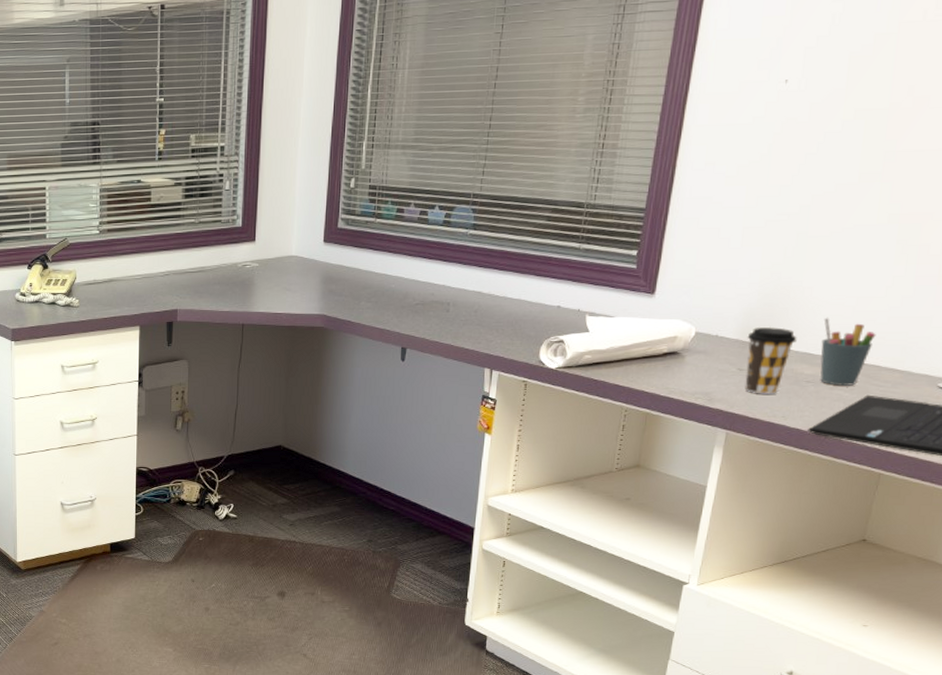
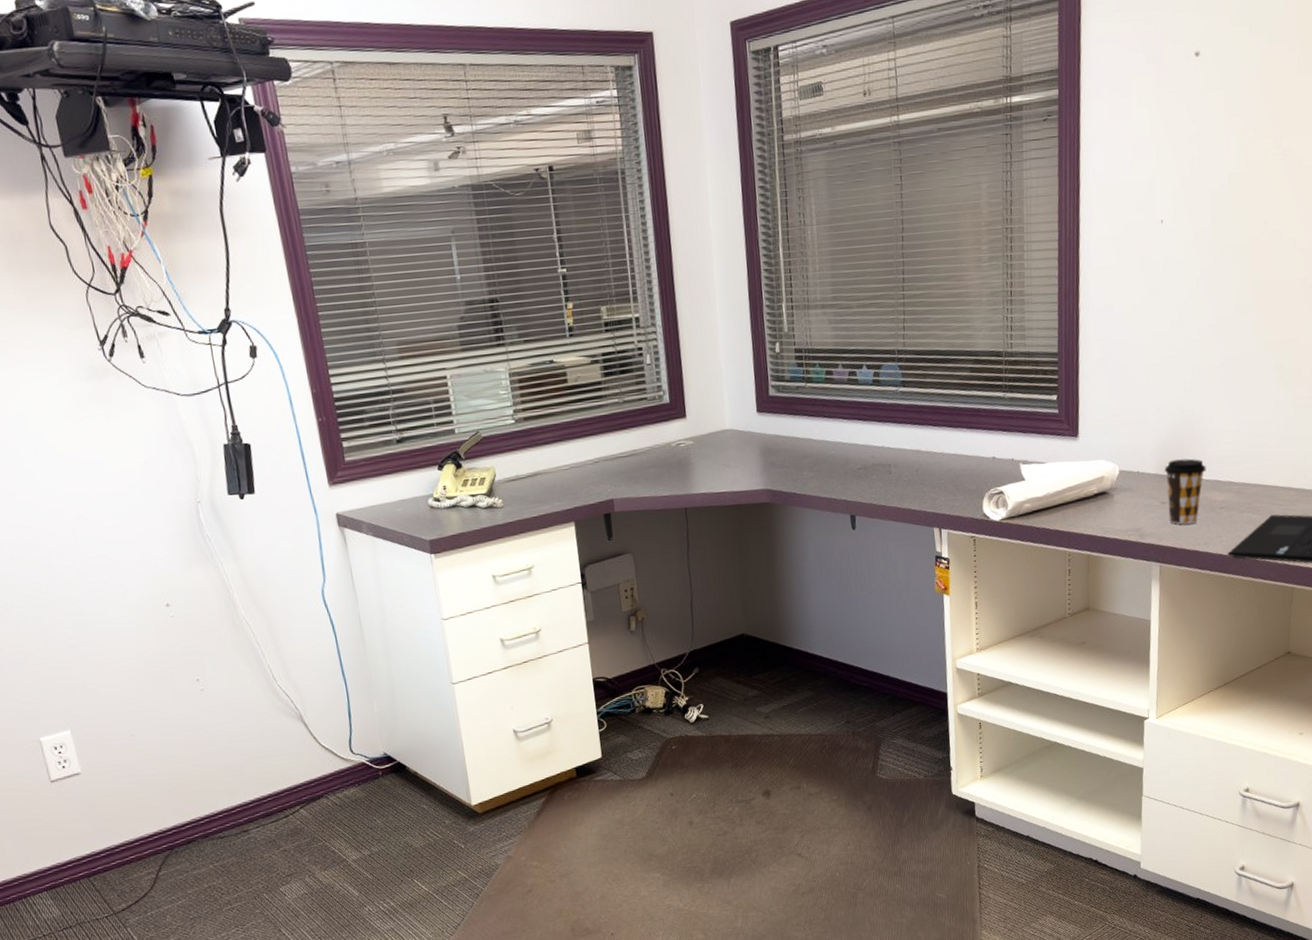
pen holder: present [820,317,876,386] -> none [1226,444,1270,509]

